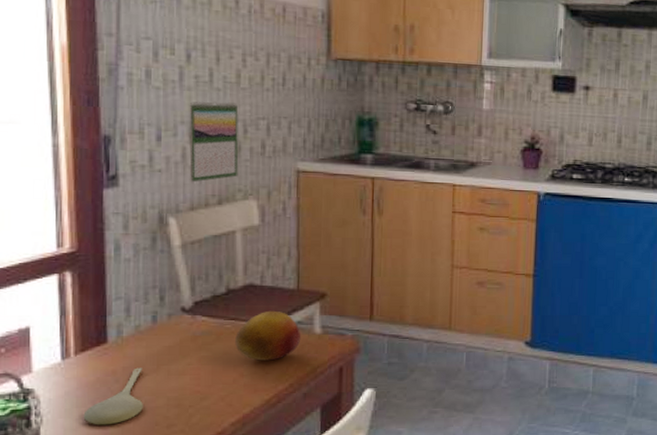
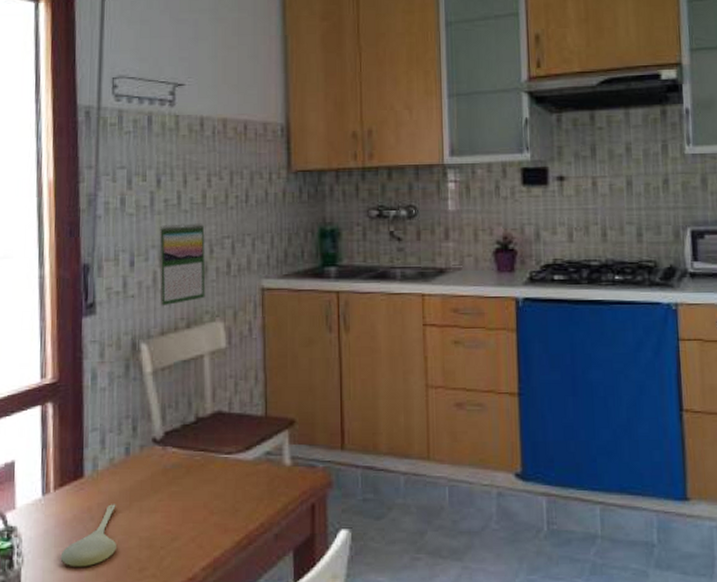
fruit: present [235,310,301,361] -> none [205,440,271,497]

